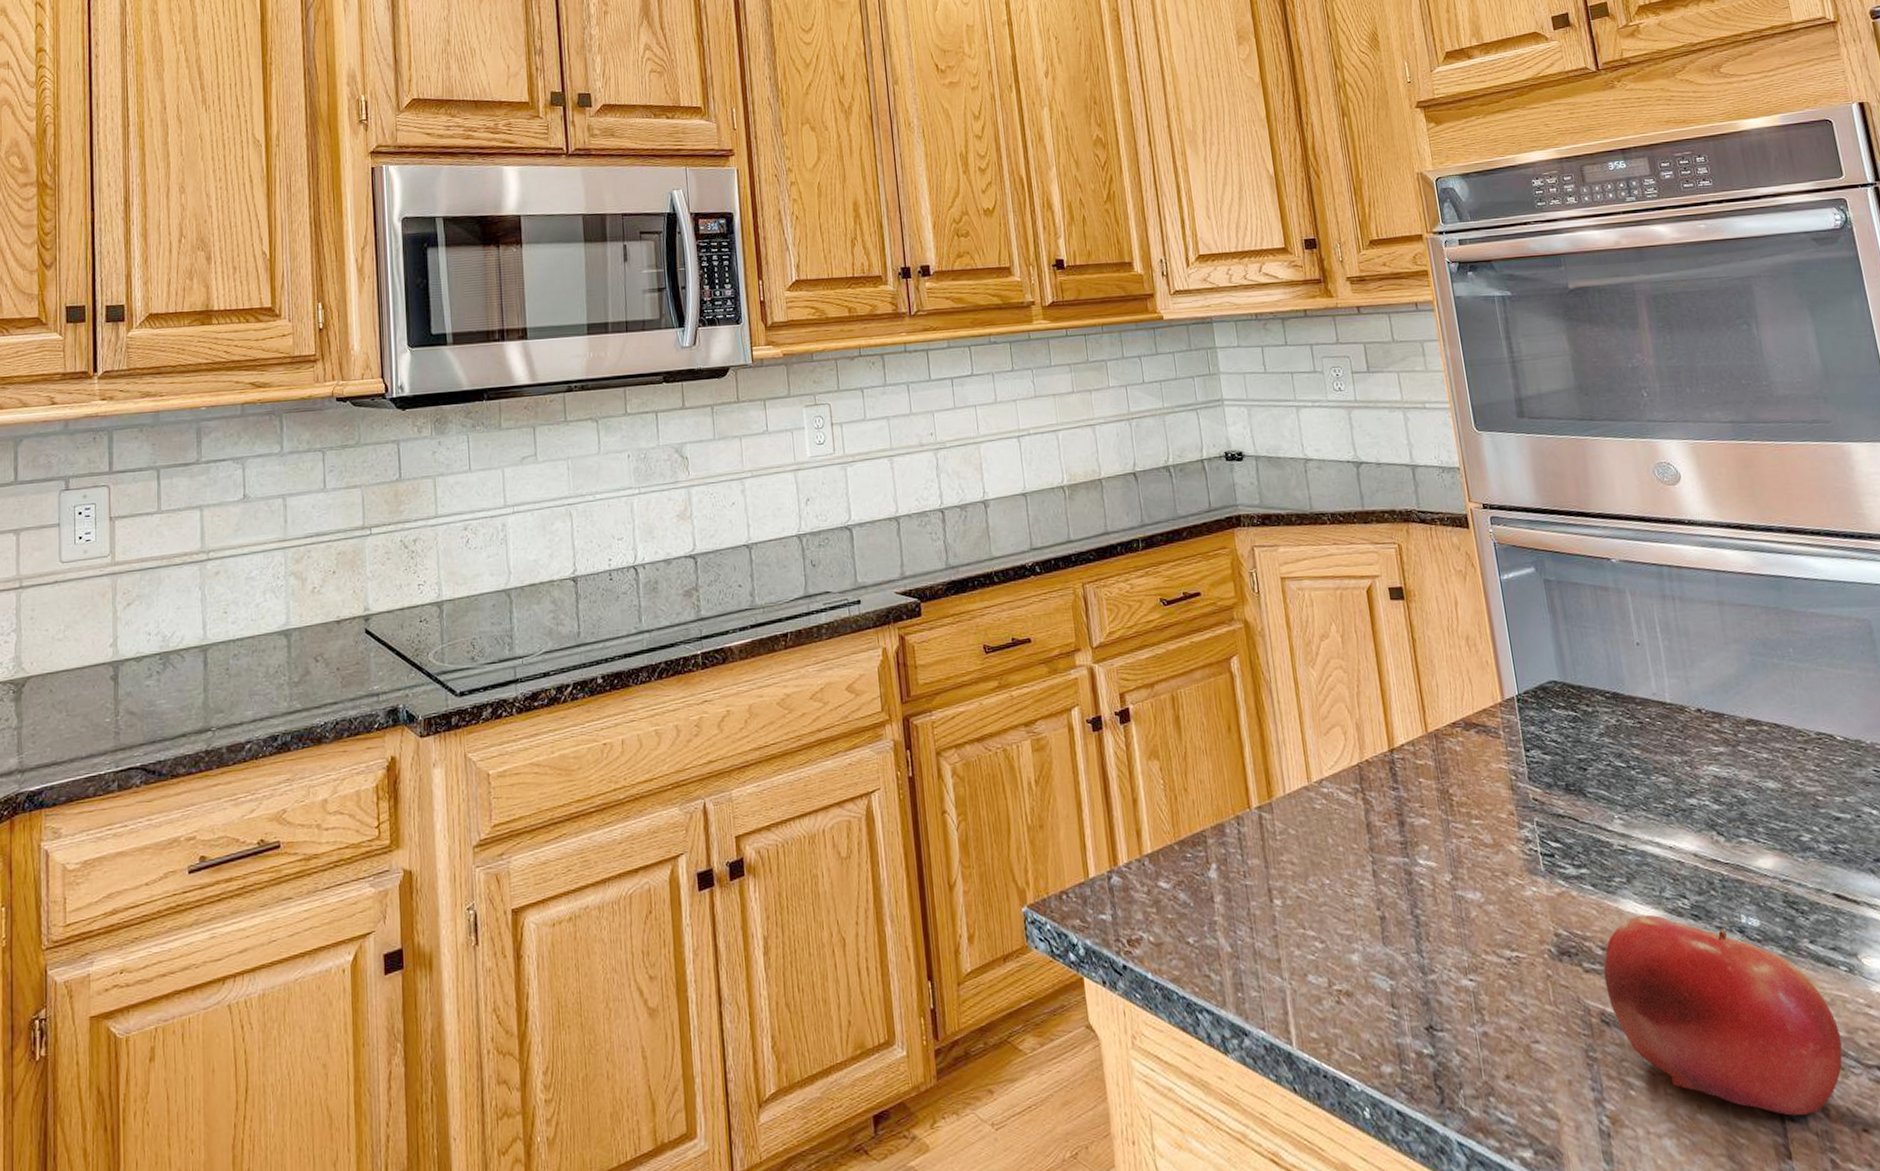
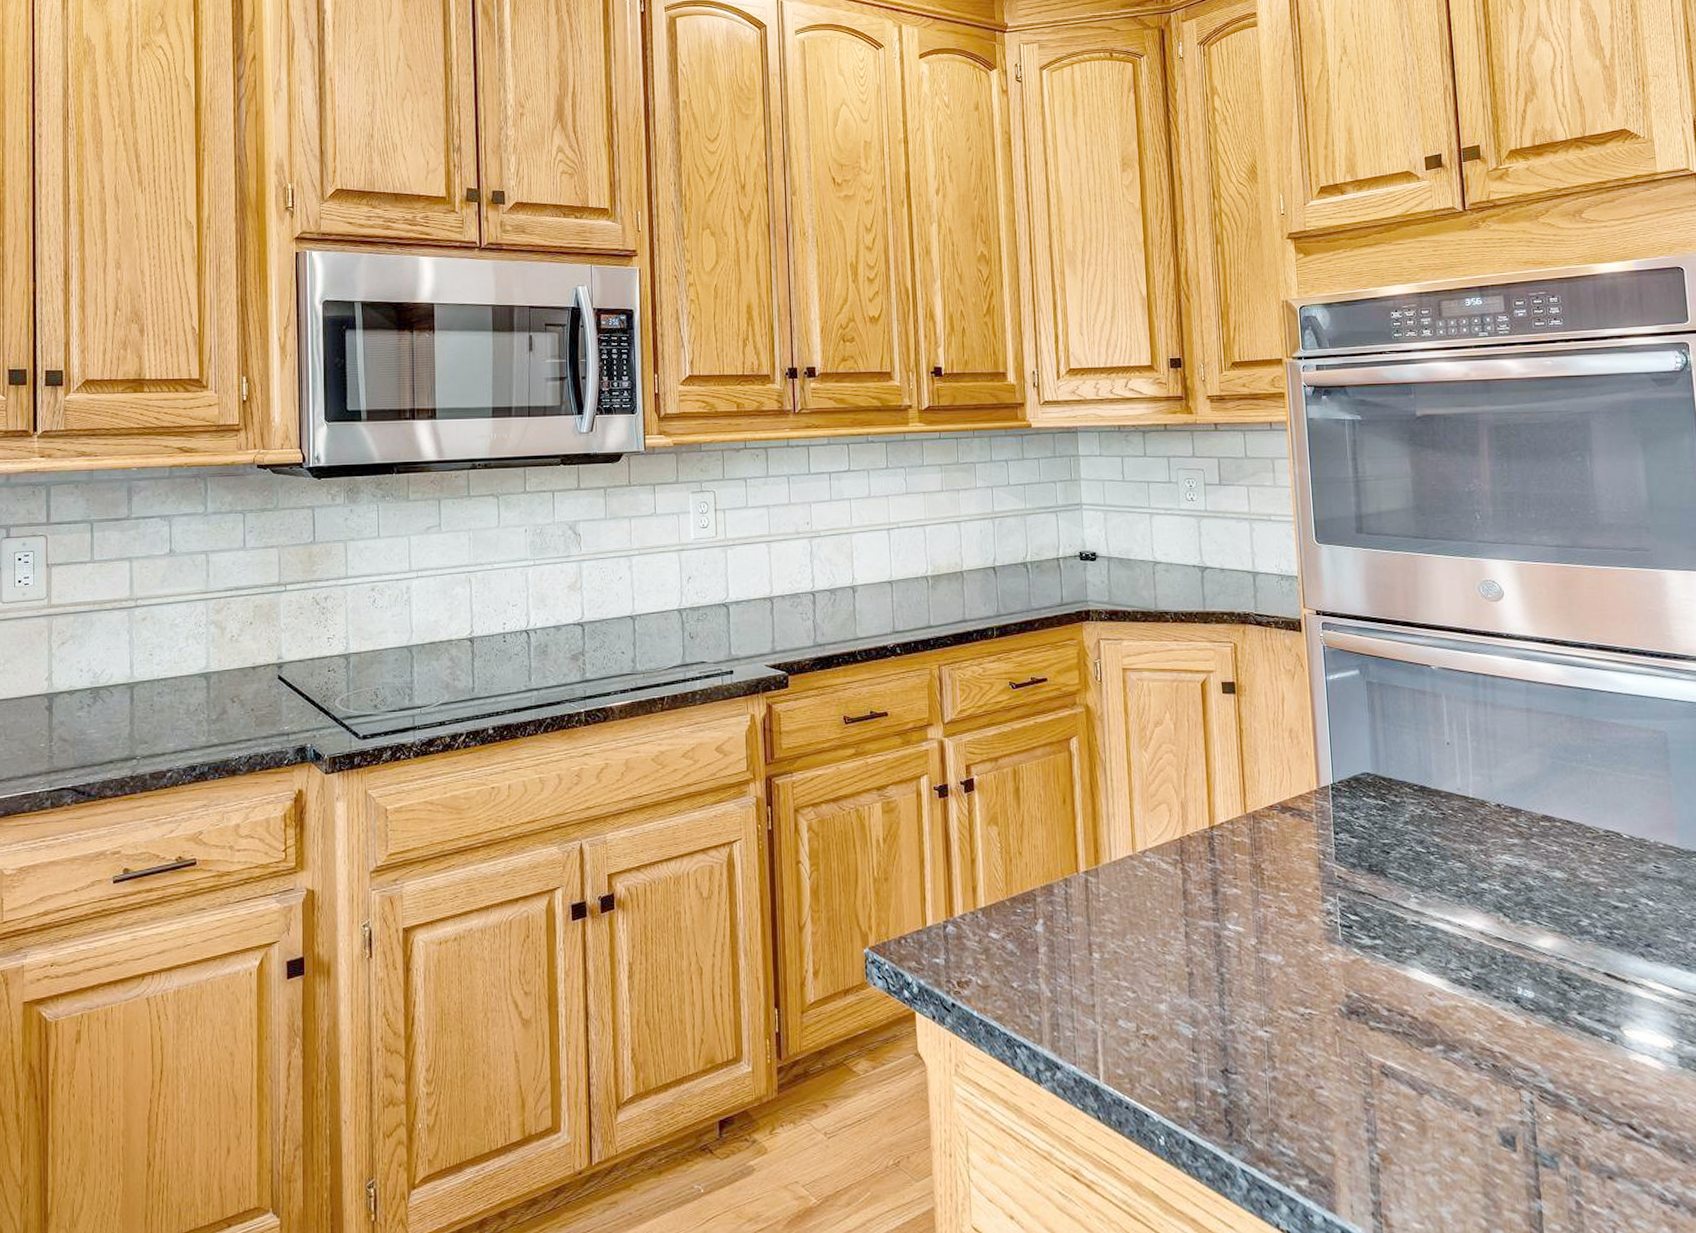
fruit: present [1603,914,1843,1116] -> none [1387,982,1597,1162]

